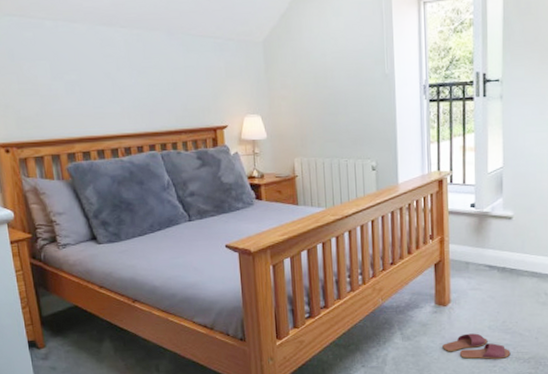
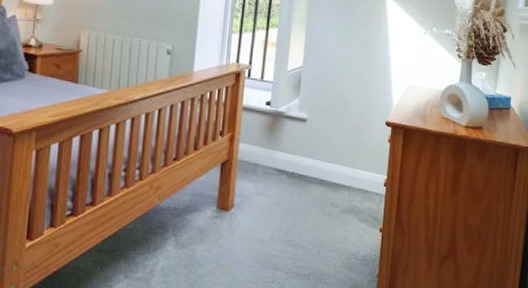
slippers: present [442,333,511,359] -> none [219,243,291,274]

